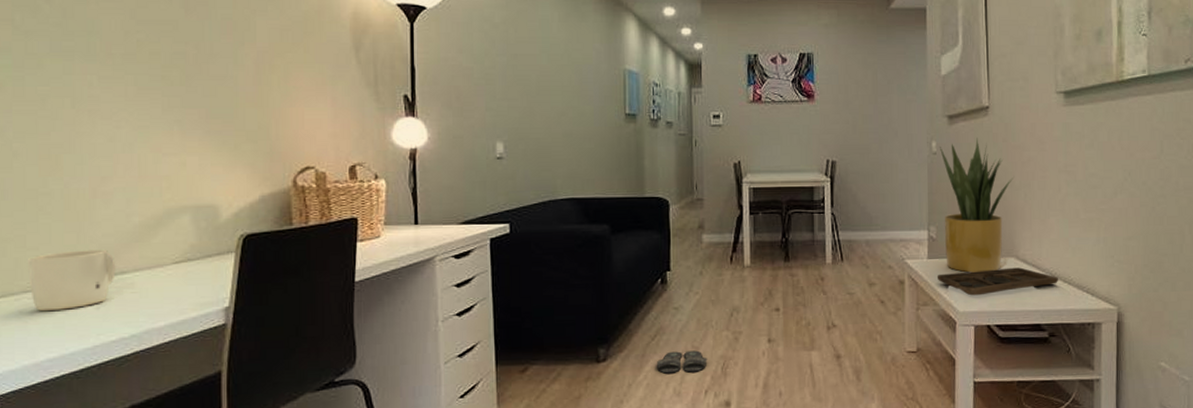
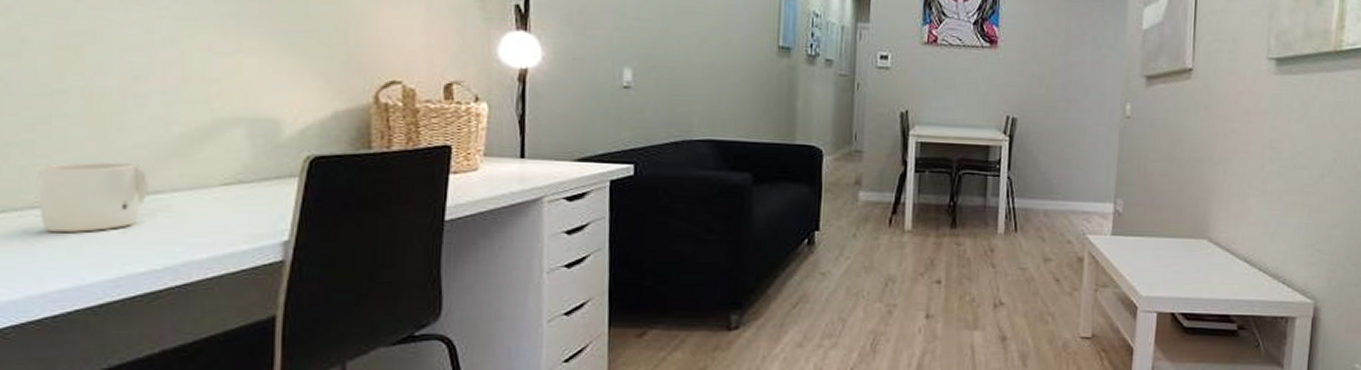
slippers: present [657,350,708,374] -> none [797,322,856,347]
decorative tray: present [937,267,1059,296] -> none [1120,250,1254,280]
planter: present [939,138,1015,273] -> none [1131,103,1214,254]

